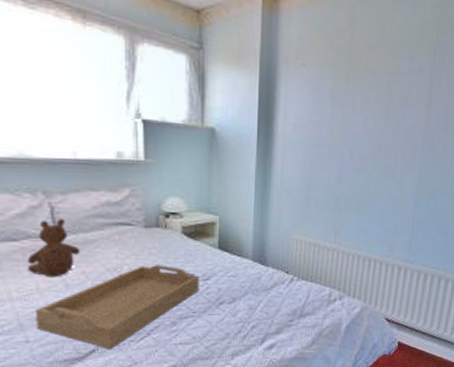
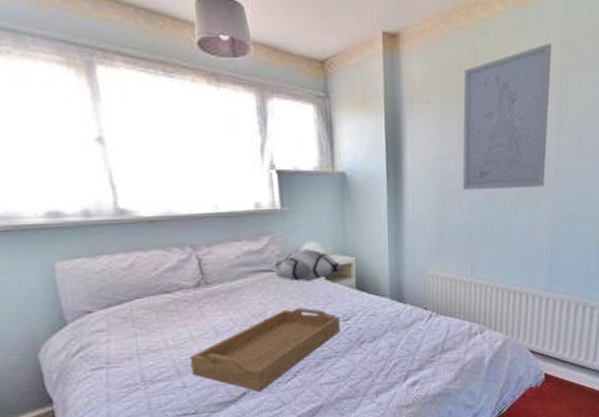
teddy bear: present [27,219,80,278] -> none [180,270,227,326]
decorative pillow: none [133,204,208,237] -> present [273,249,345,281]
wall art: none [332,19,428,160] -> present [462,43,552,189]

